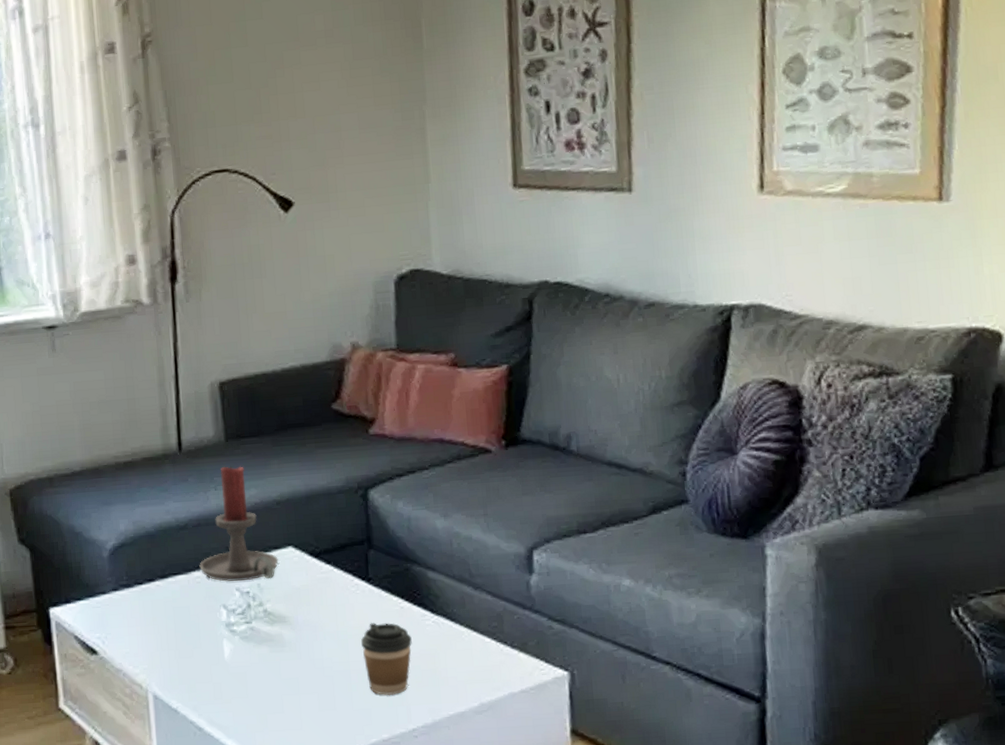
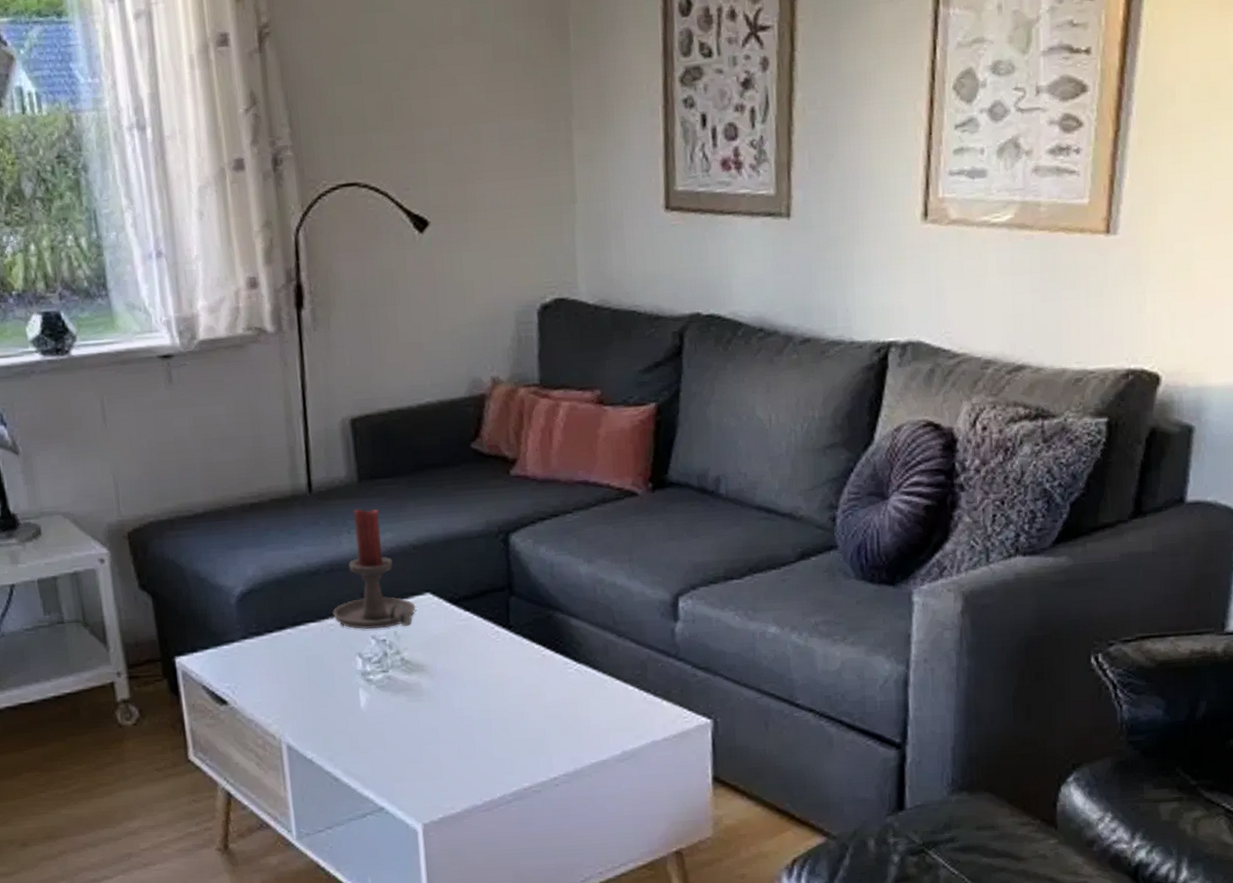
coffee cup: present [361,622,412,696] -> none [502,671,554,745]

